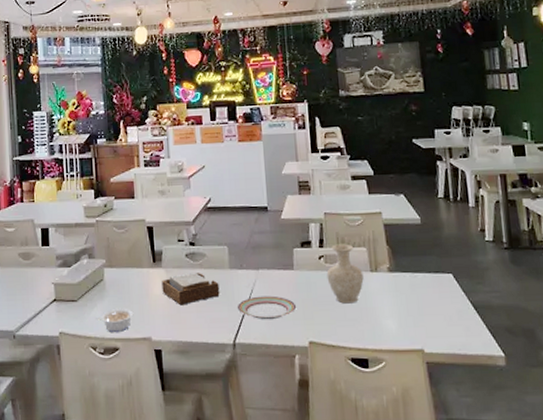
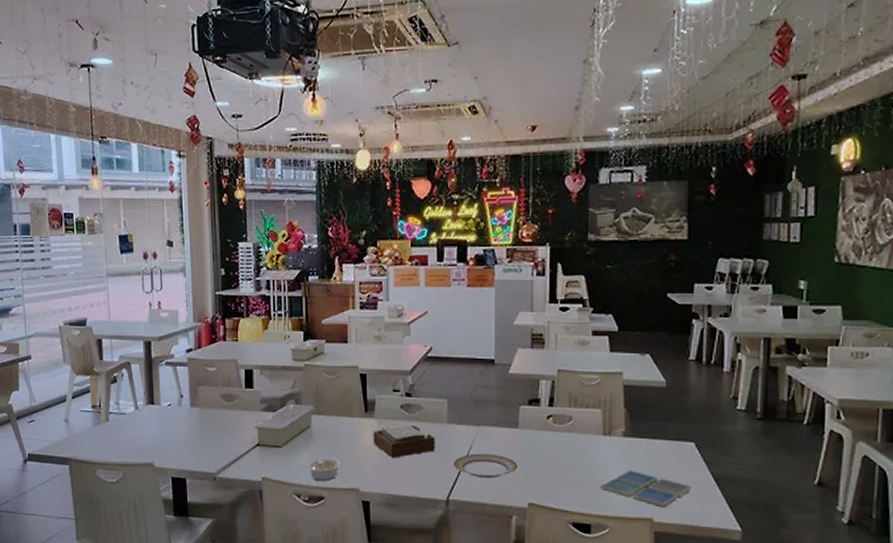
vase: present [326,244,364,304] -> none [554,404,595,467]
drink coaster: none [373,303,455,338] -> present [600,470,692,508]

